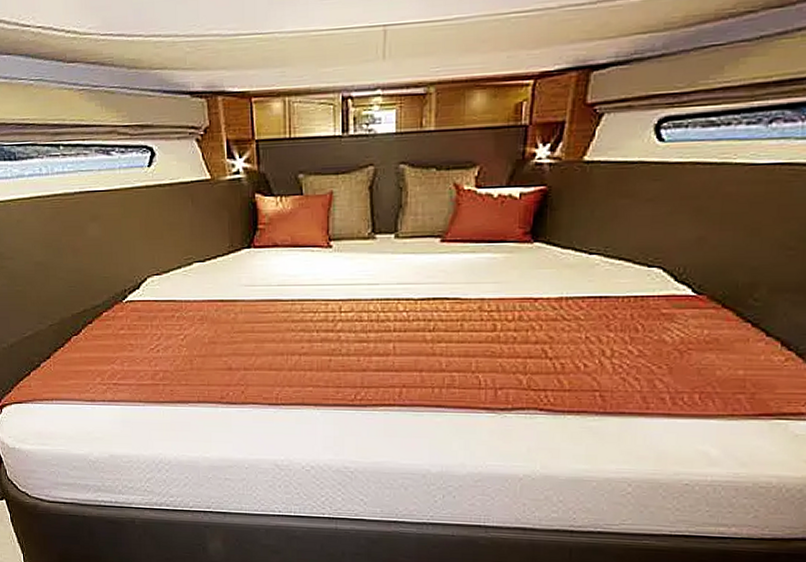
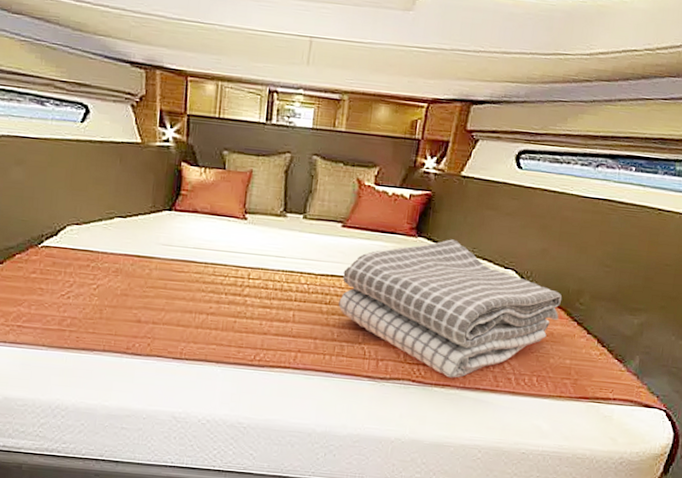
towel: none [445,240,728,403] -> present [338,239,562,378]

